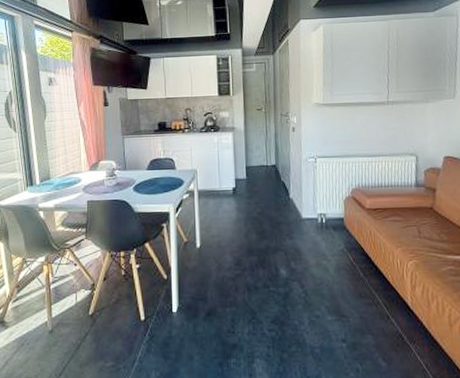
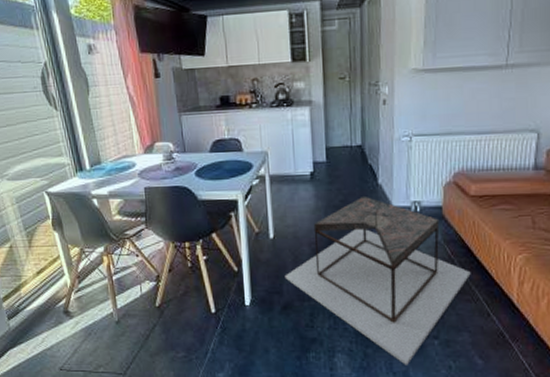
coffee table: none [209,208,371,369] -> present [284,195,471,365]

